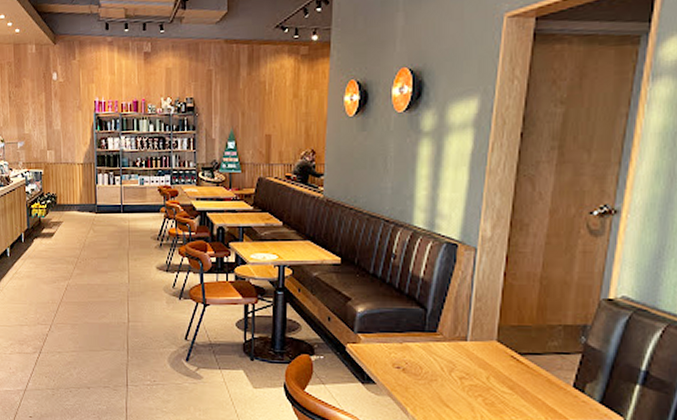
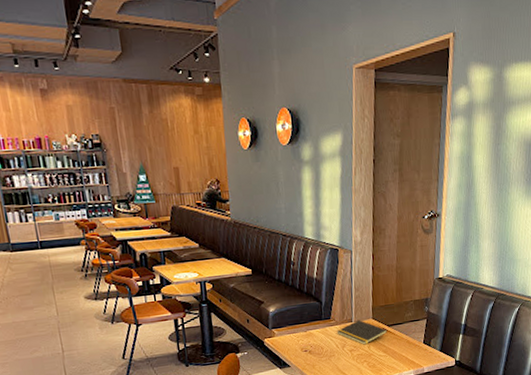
notepad: none [443,340,519,374] -> present [336,320,388,345]

